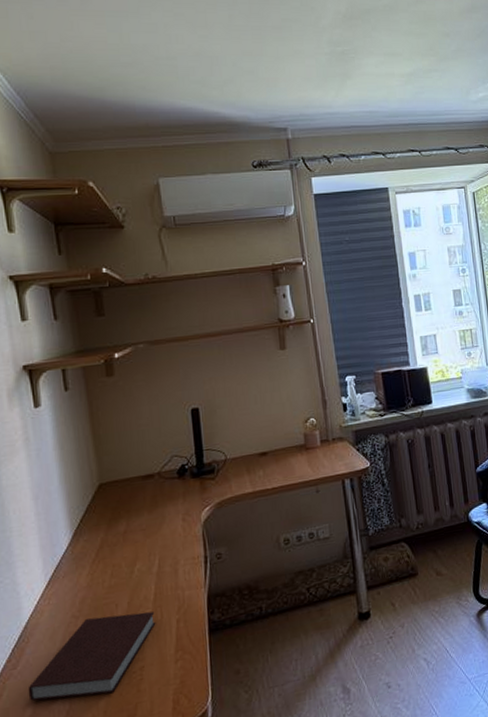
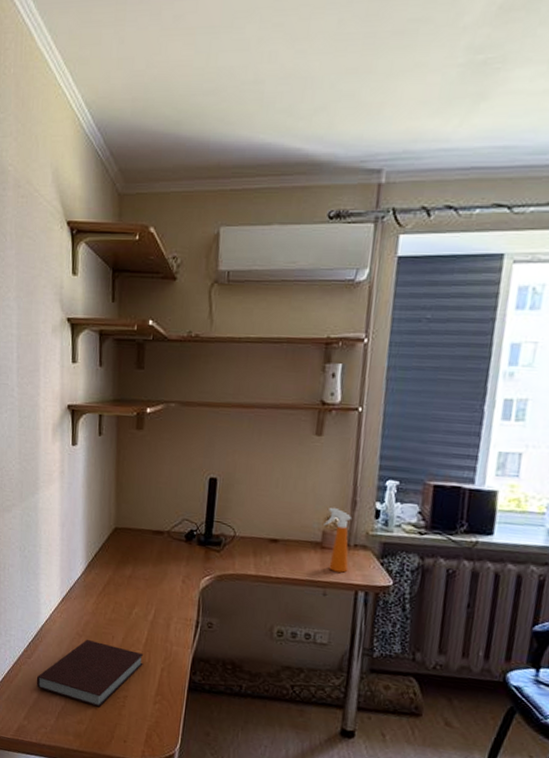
spray bottle: none [303,410,332,468] -> present [324,508,351,573]

